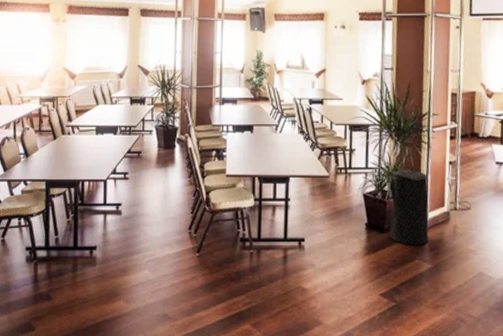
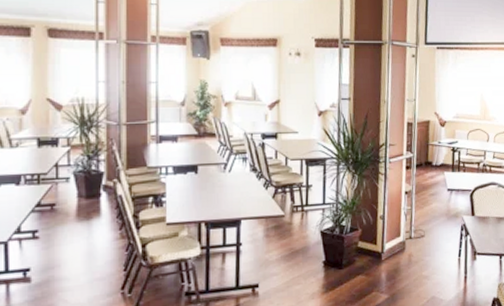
trash can: present [389,168,429,245] -> none [347,200,385,279]

